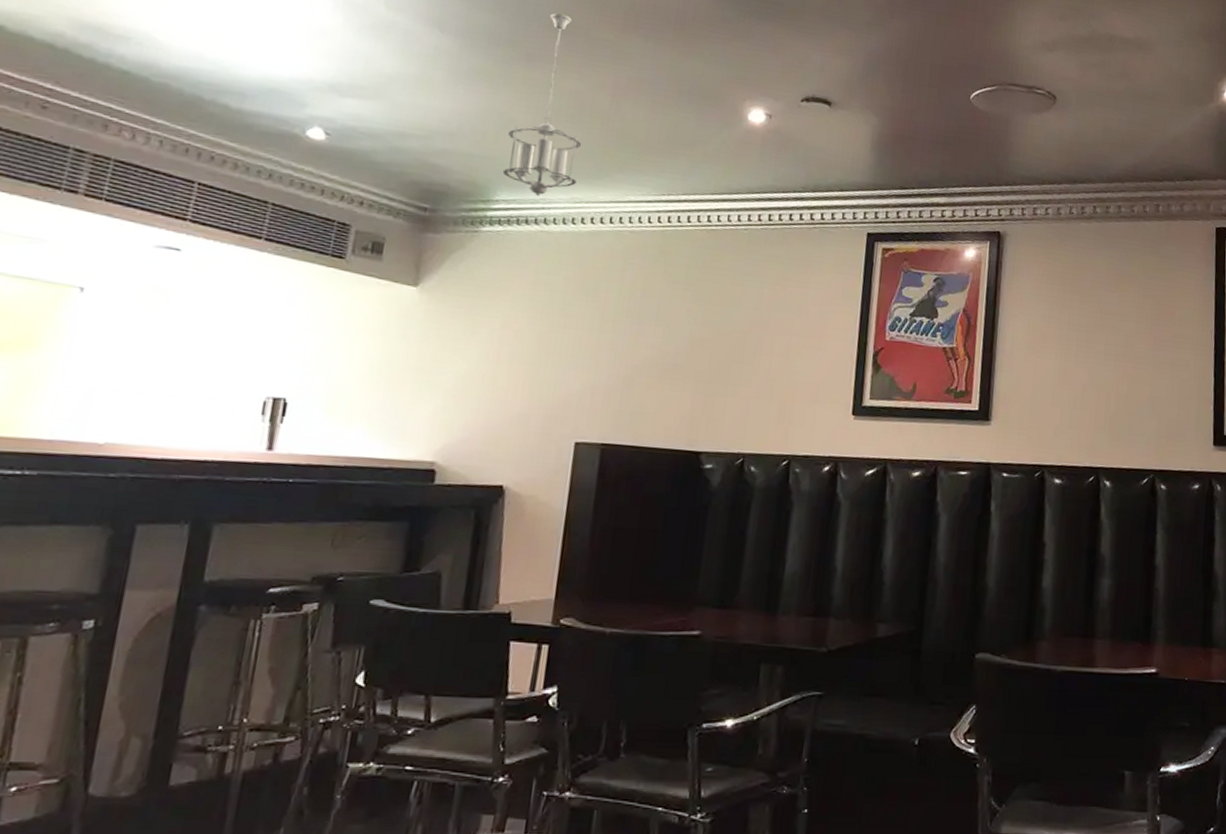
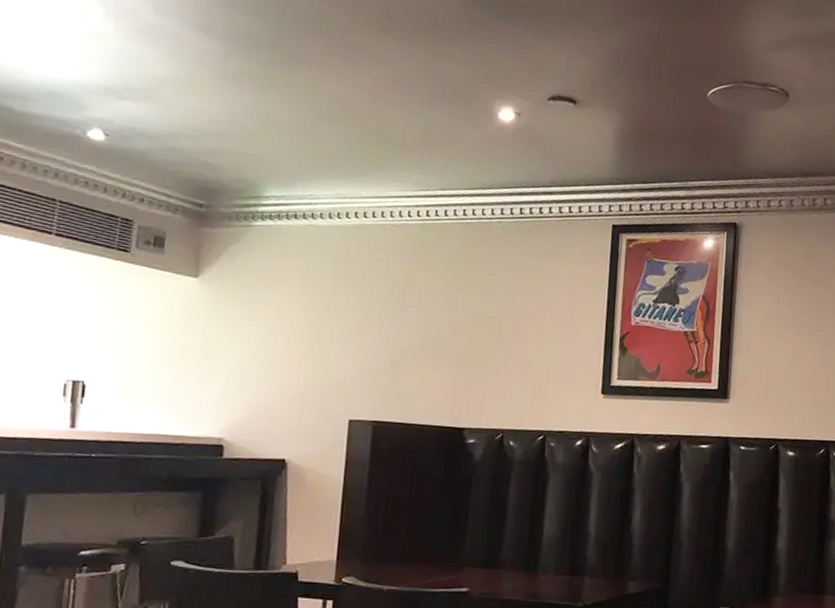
pendant light: present [502,13,581,196] -> none [271,16,343,192]

